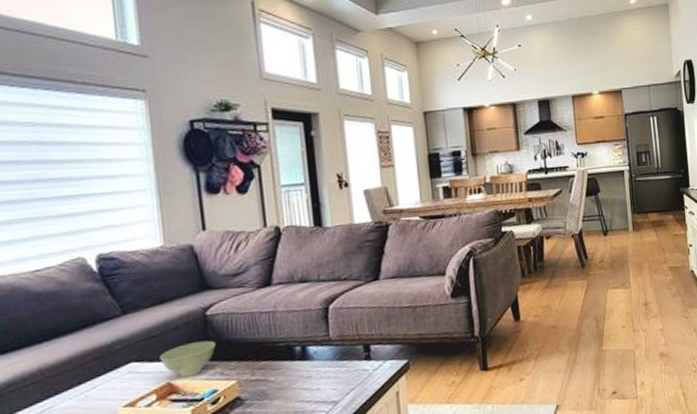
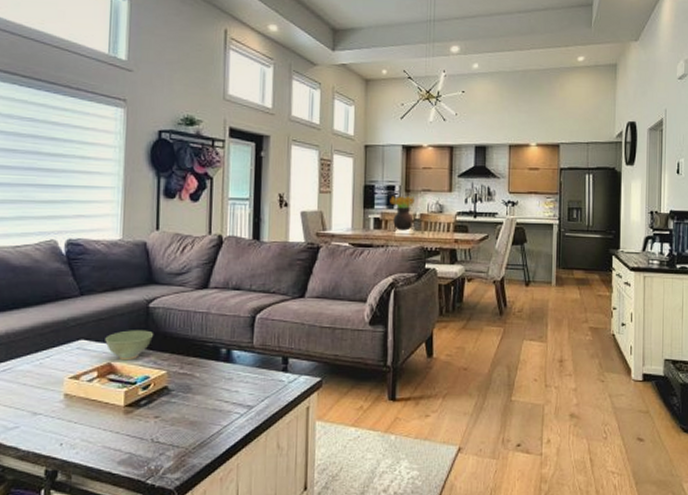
flower arrangement: none [457,159,485,197] -> present [390,195,416,231]

